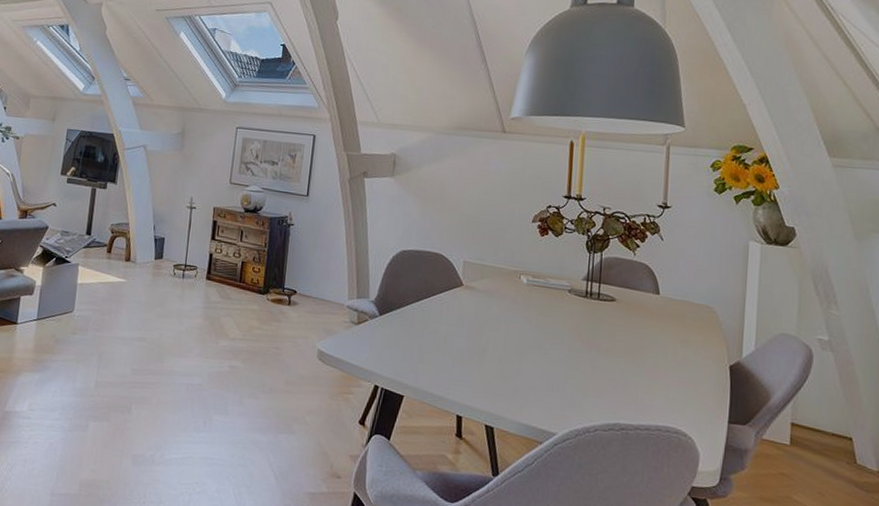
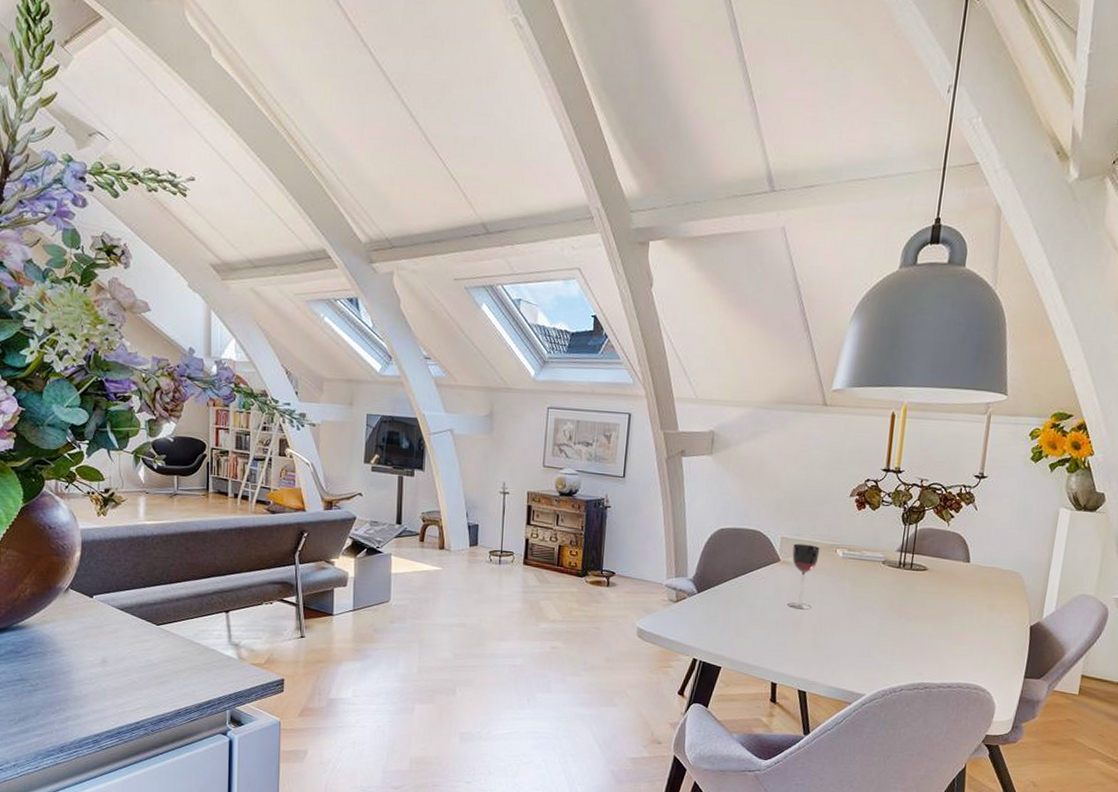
wineglass: none [472,268,504,338] -> present [788,543,820,610]

